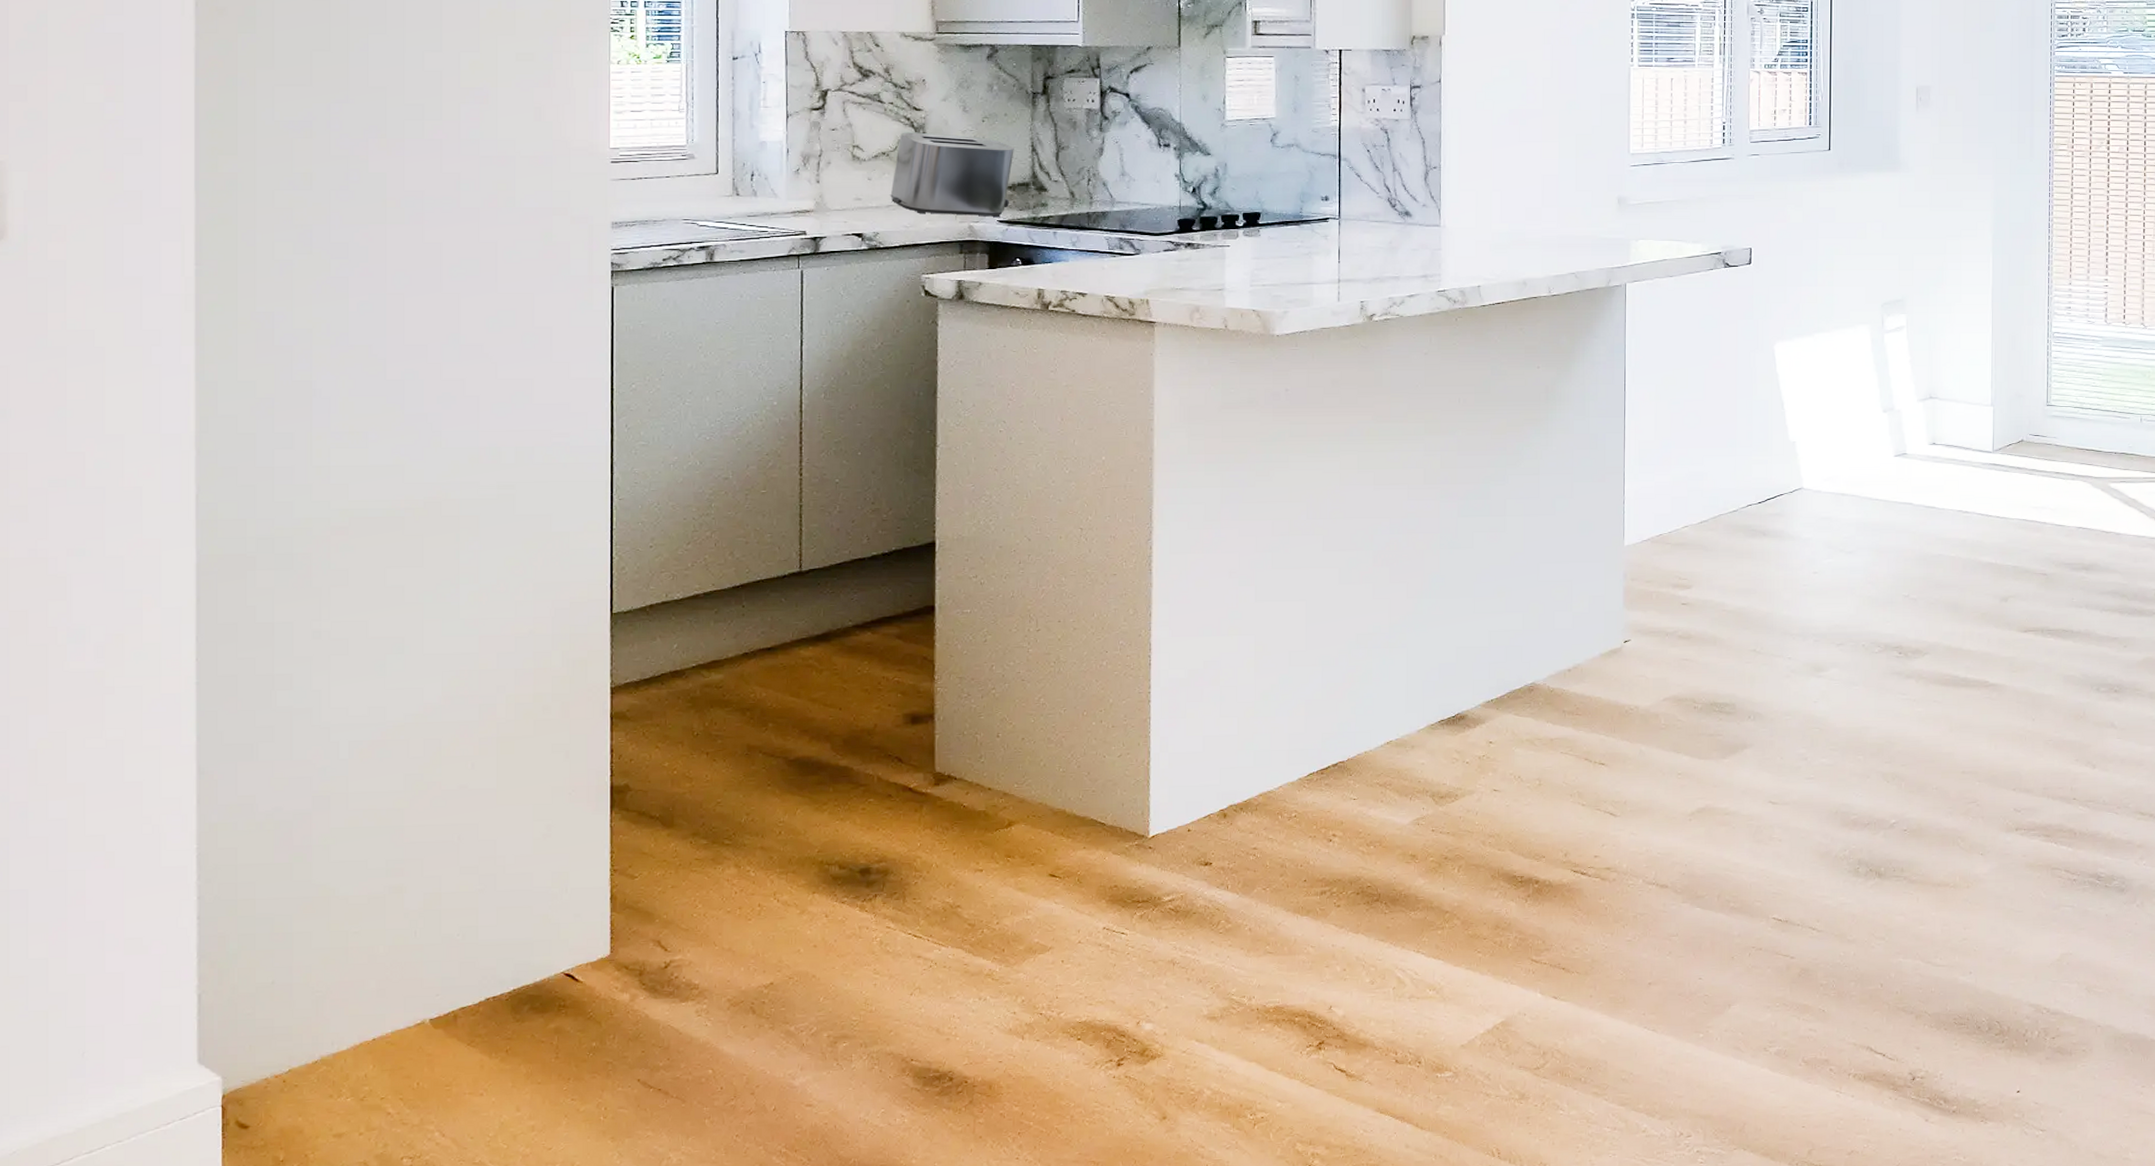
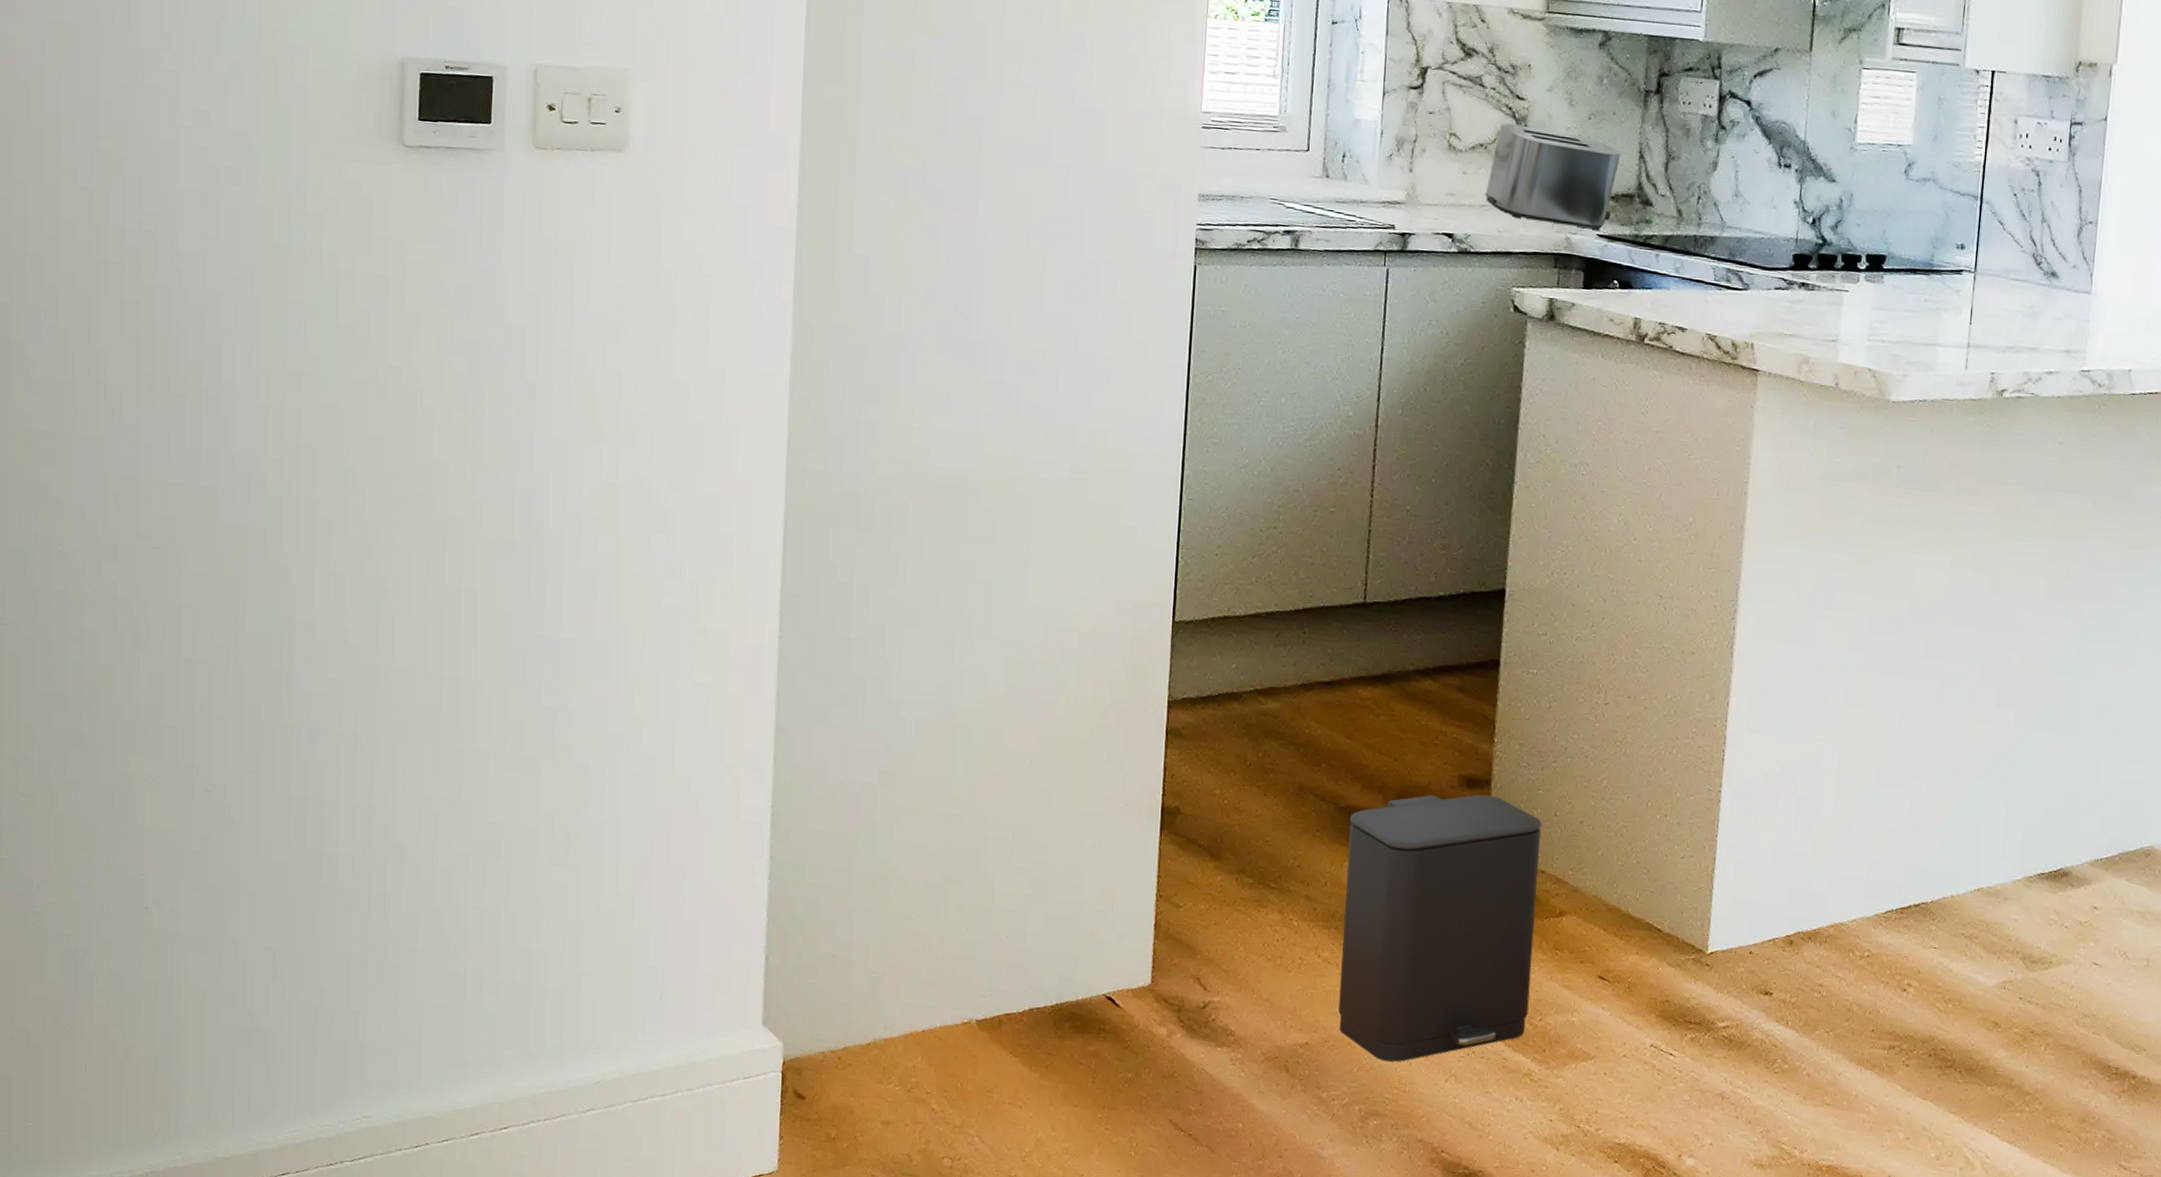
pedal bin: none [800,727,986,986] -> present [1338,794,1542,1062]

